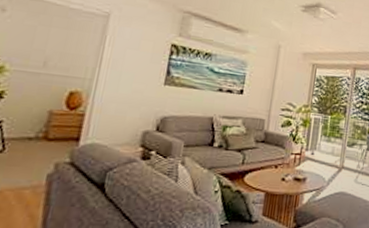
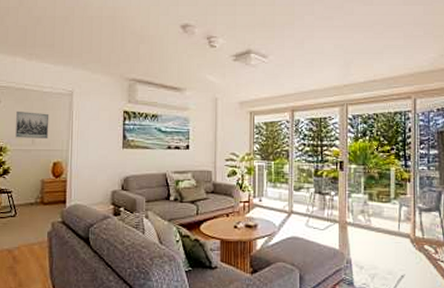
wall art: none [20,24,74,63] -> present [15,110,49,138]

